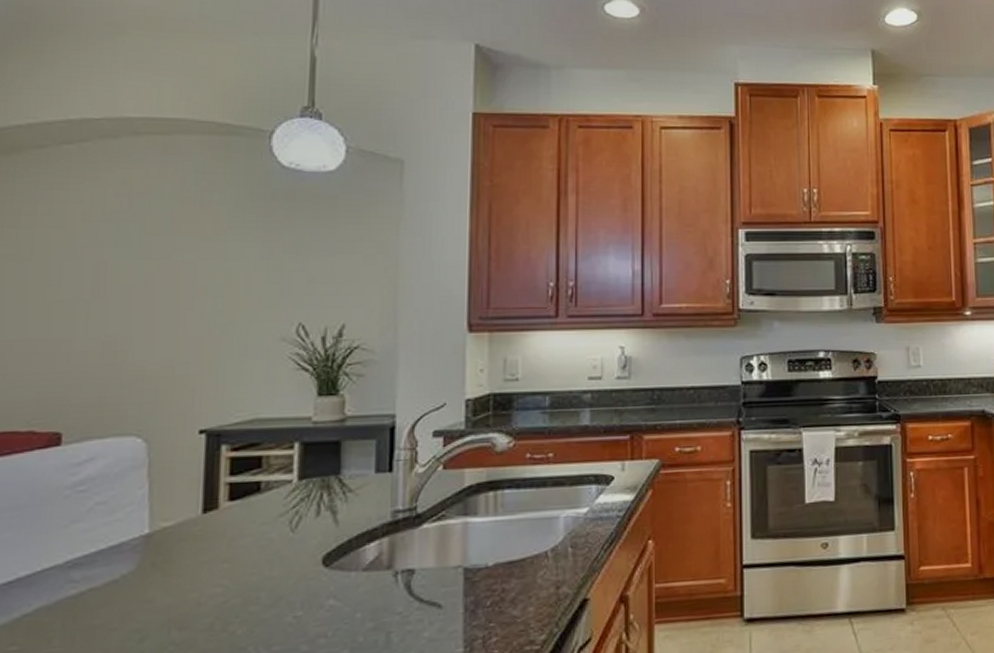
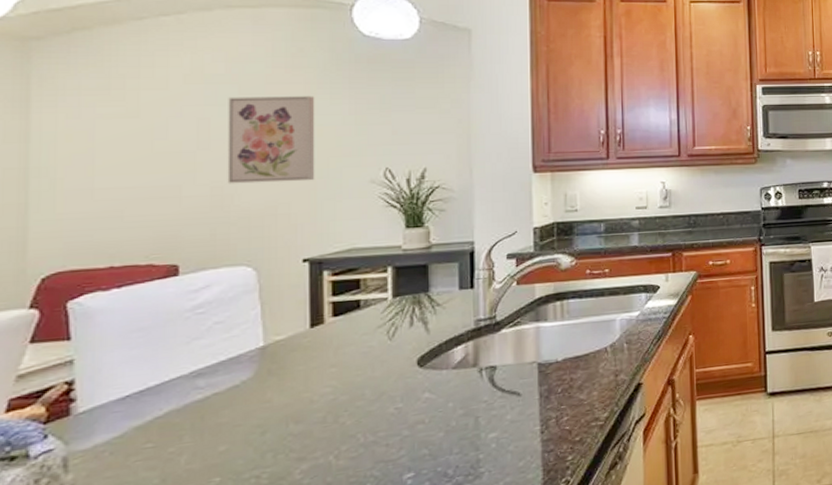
wall art: none [122,237,225,339] -> present [227,96,315,184]

